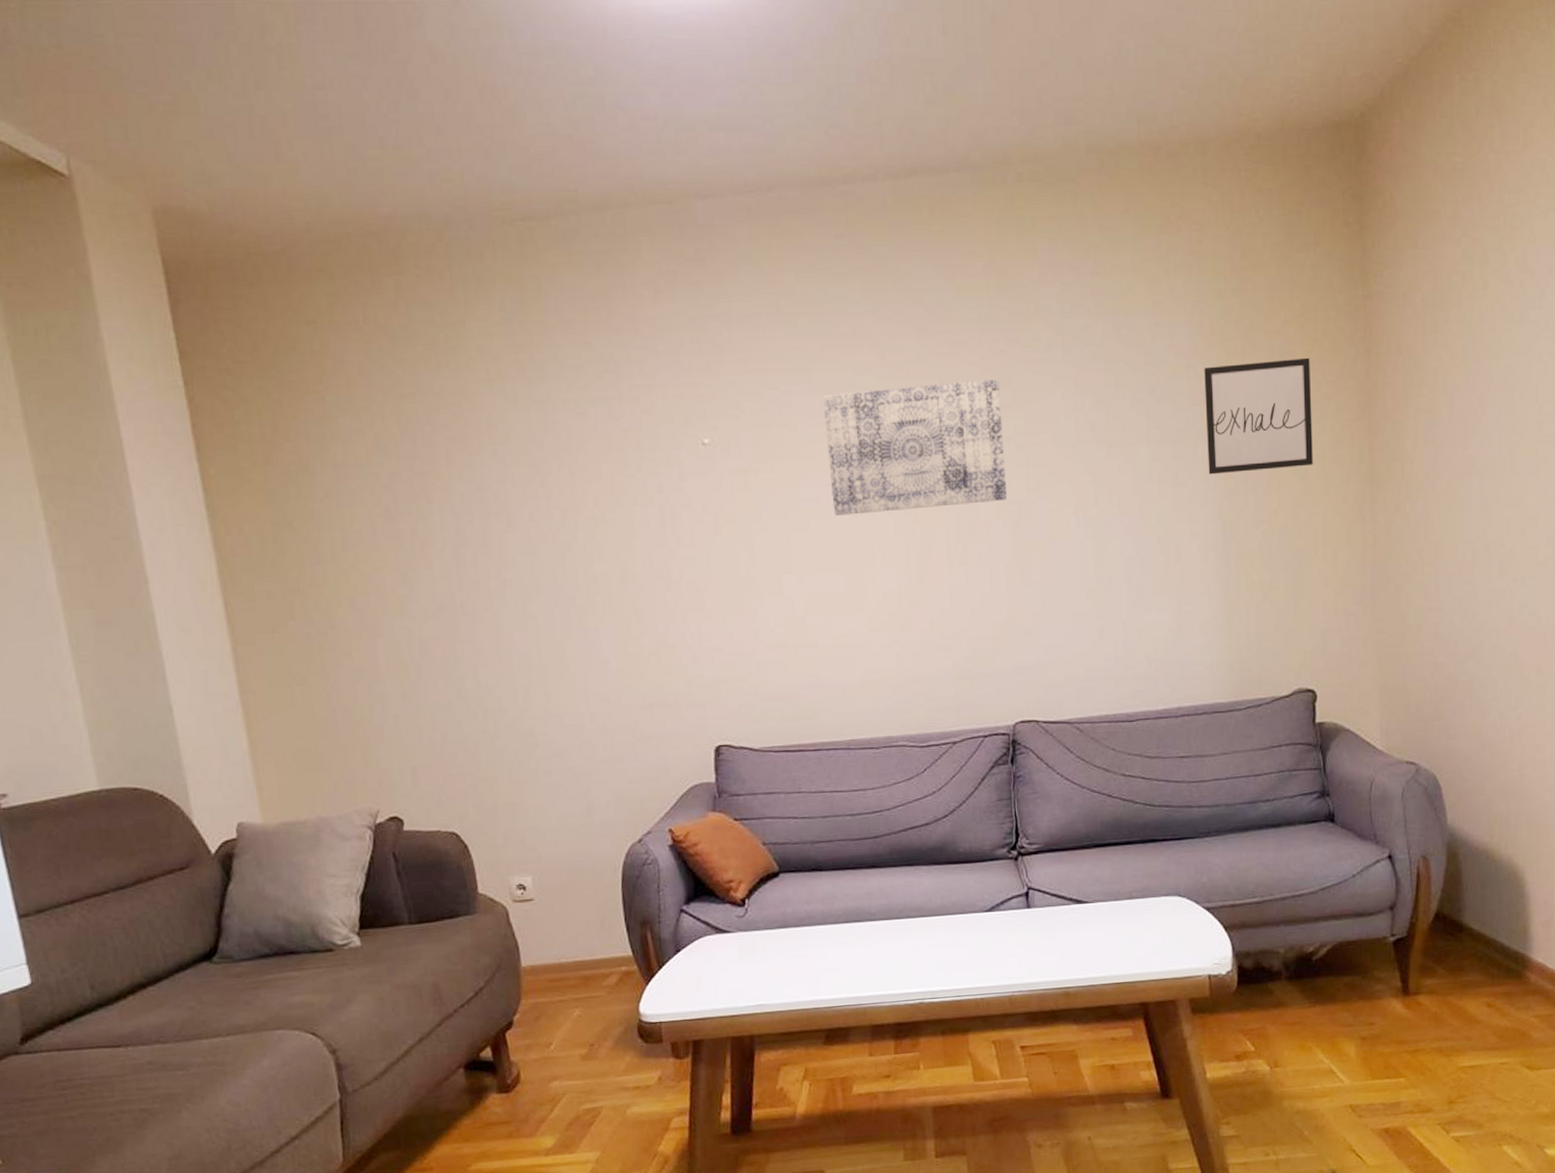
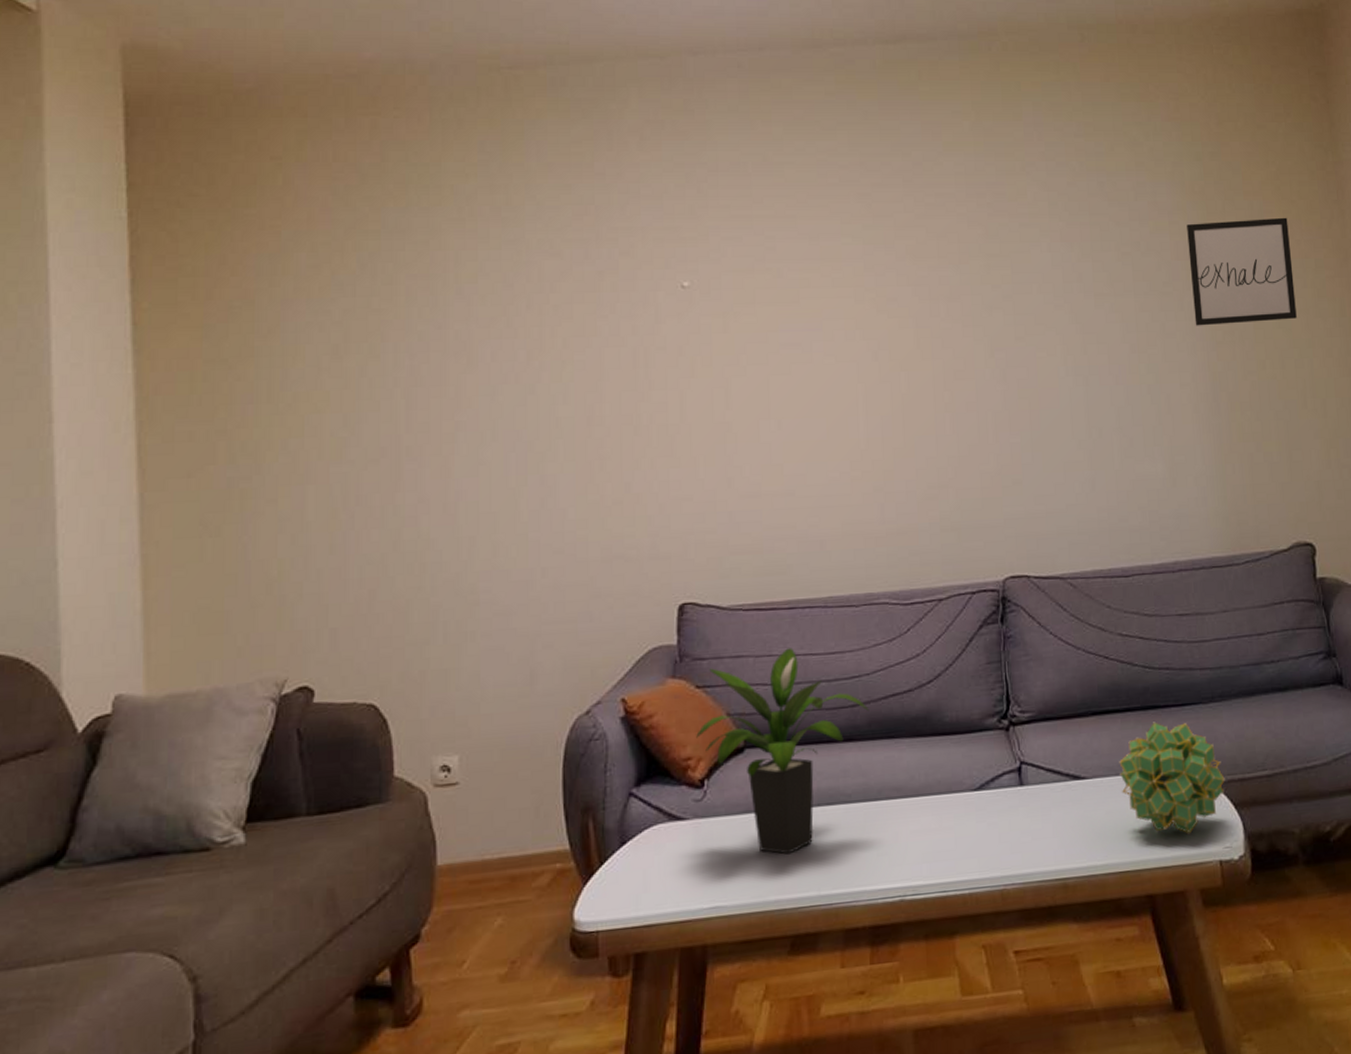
potted plant: none [736,785,890,963] -> present [696,648,869,855]
wall art: present [823,379,1007,516] -> none [809,231,994,361]
decorative ball: none [1119,853,1217,952] -> present [1119,721,1225,834]

